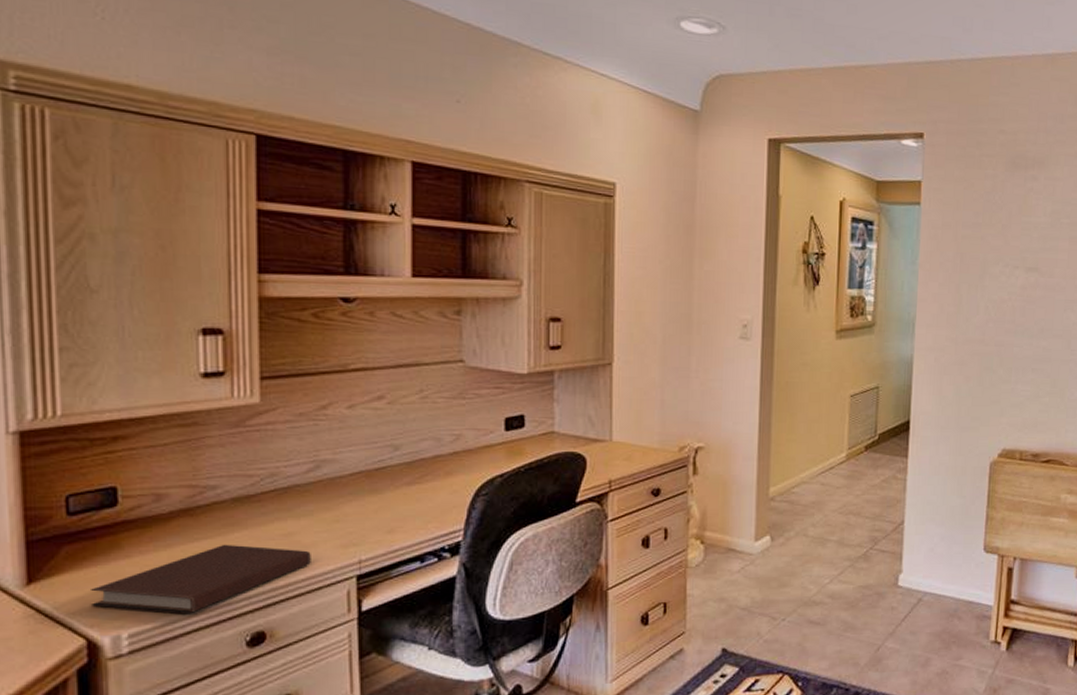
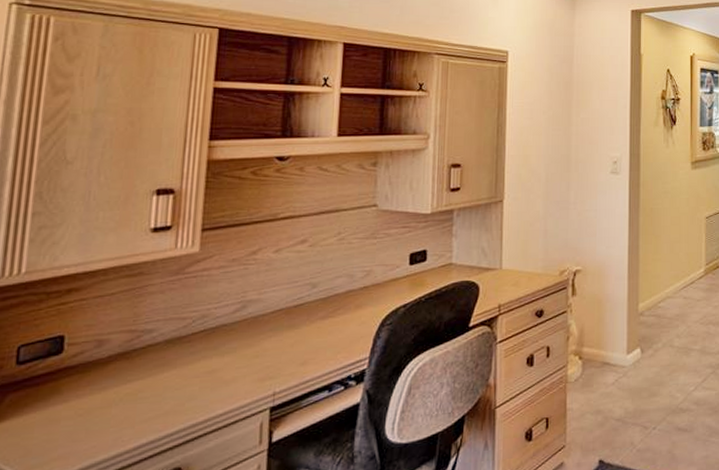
notebook: present [89,544,311,614] -> none [26,384,231,455]

